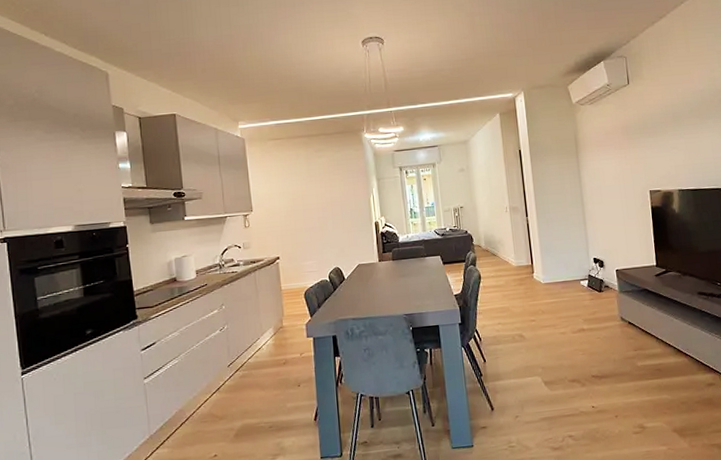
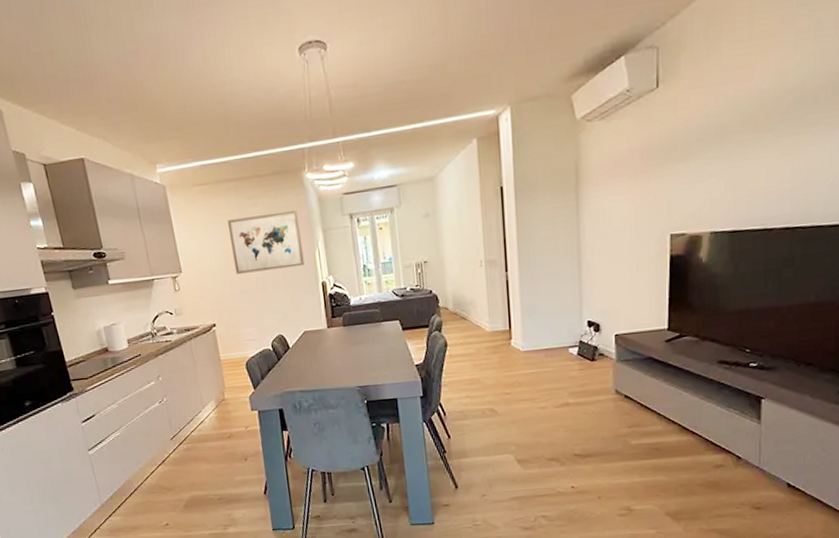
wall art: none [296,162,361,214] -> present [227,210,305,274]

